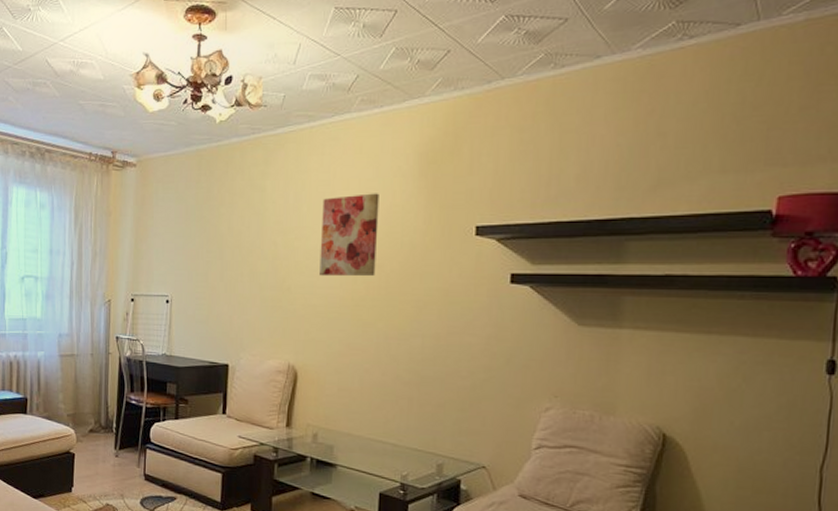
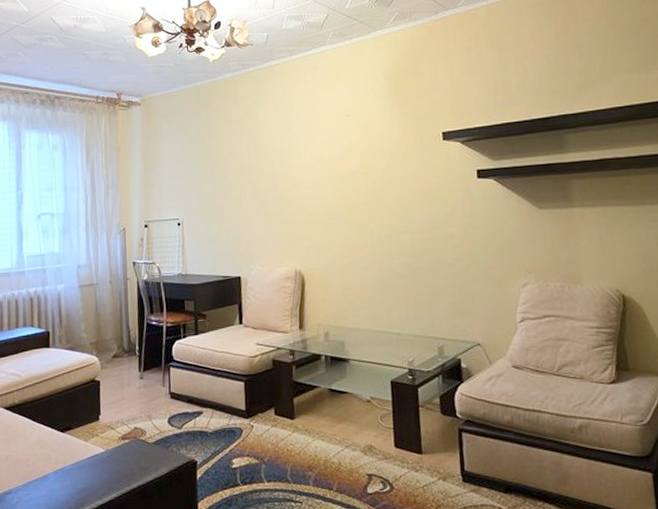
wall art: present [320,193,379,277] -> none [310,111,363,188]

